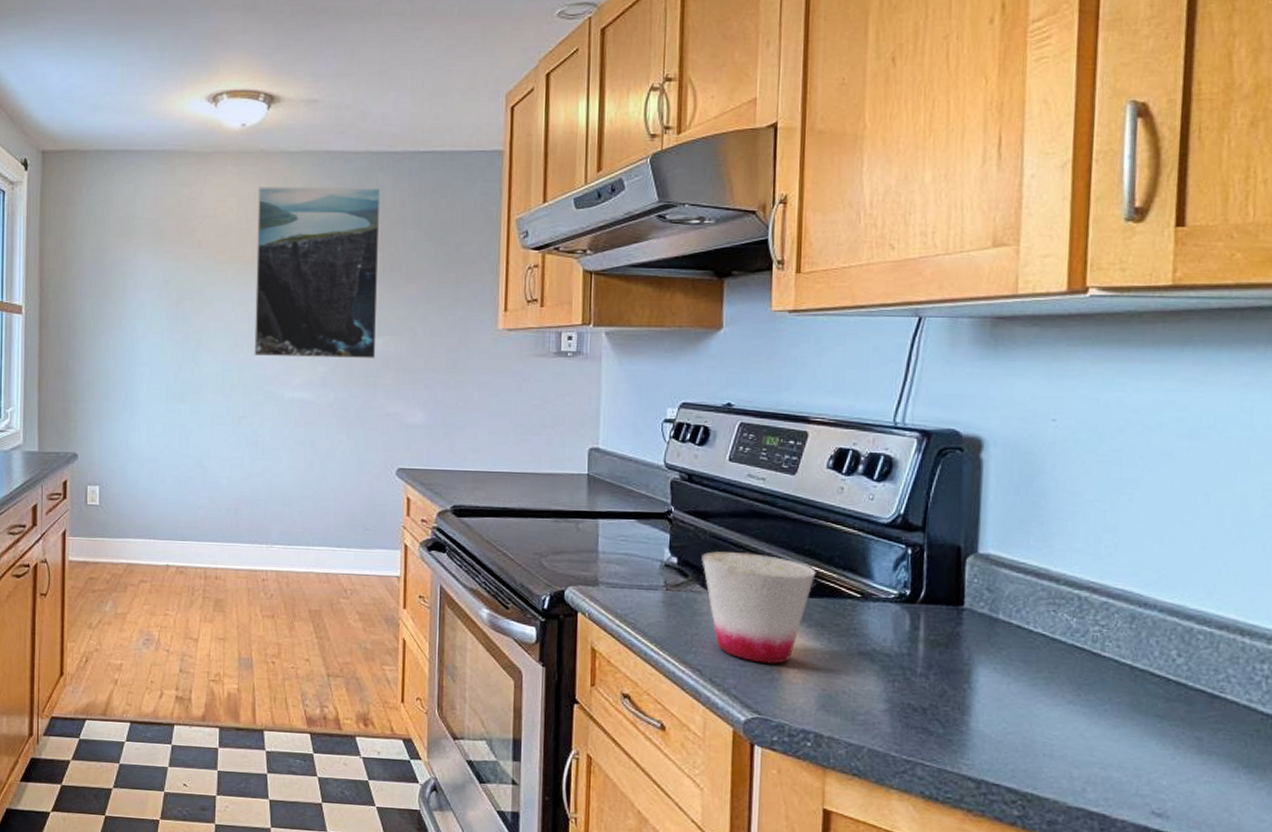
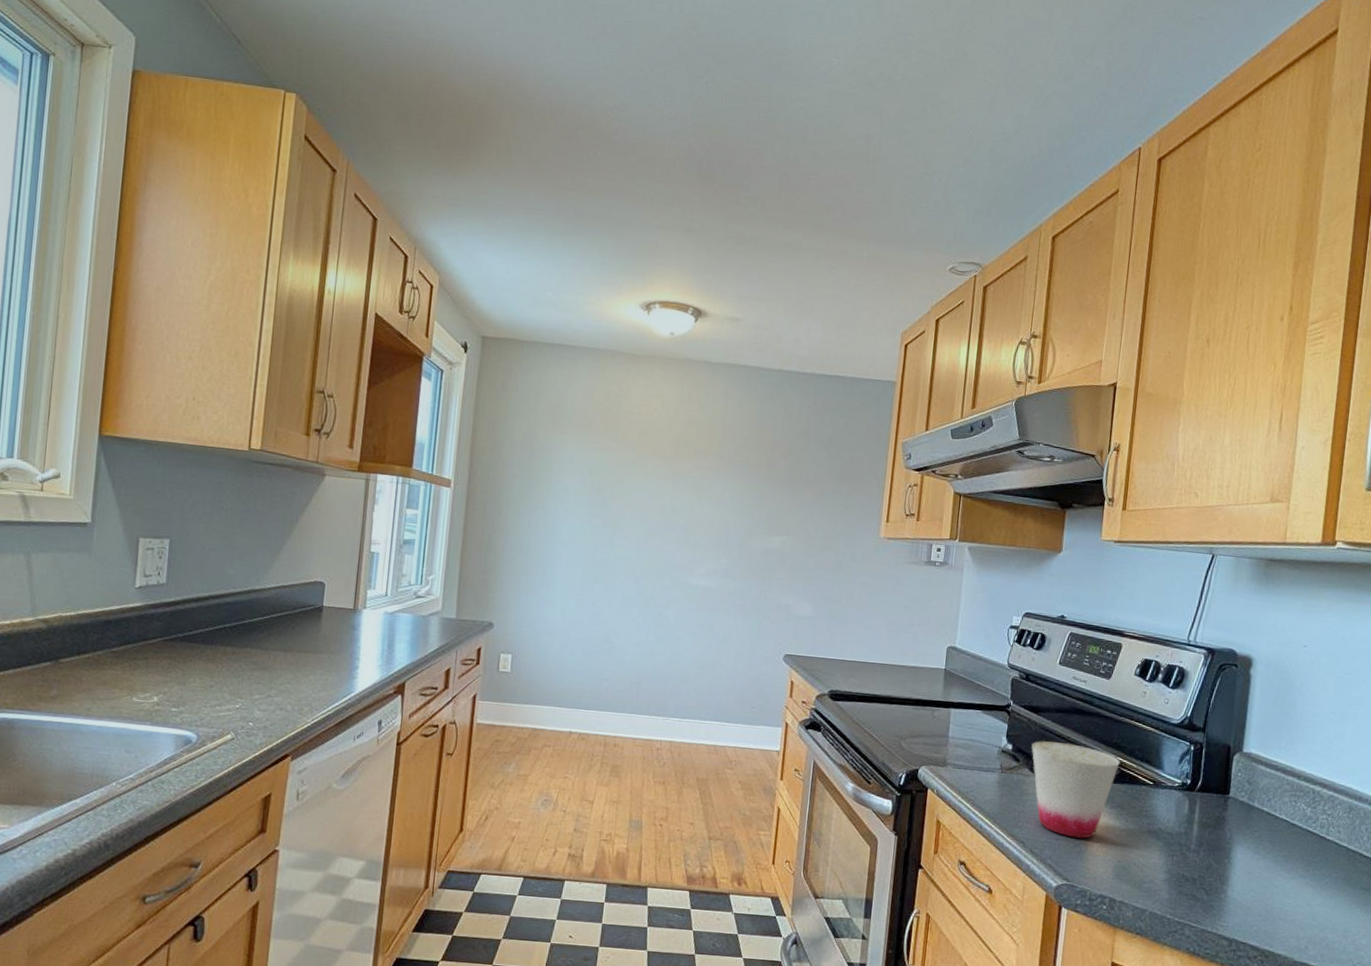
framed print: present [254,187,381,359] -> none [665,391,789,556]

